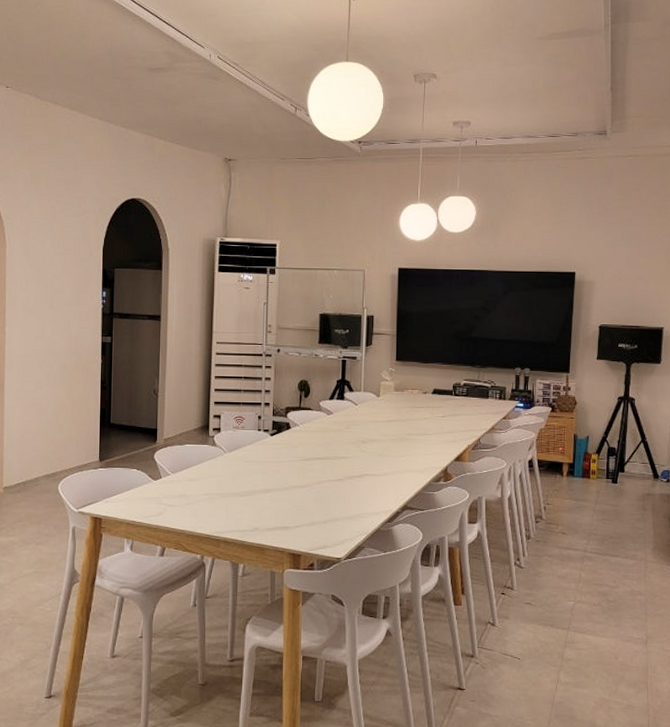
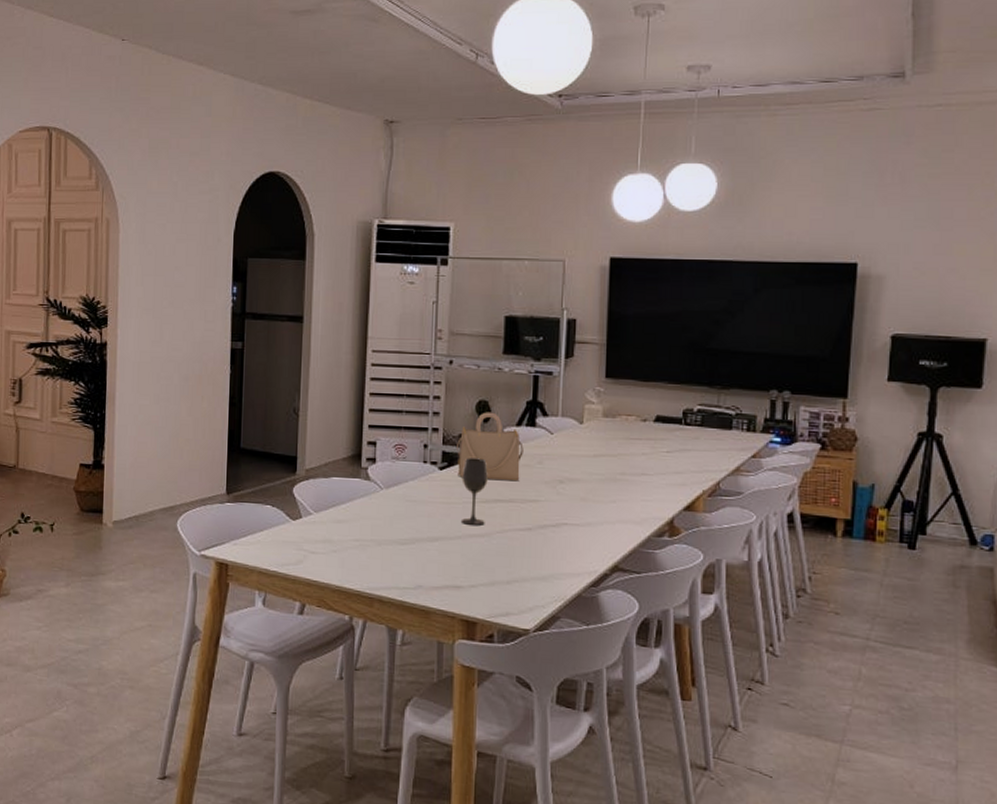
handbag: none [284,389,335,443] -> present [457,412,524,482]
wine glass: none [288,426,308,478] -> present [462,458,488,525]

